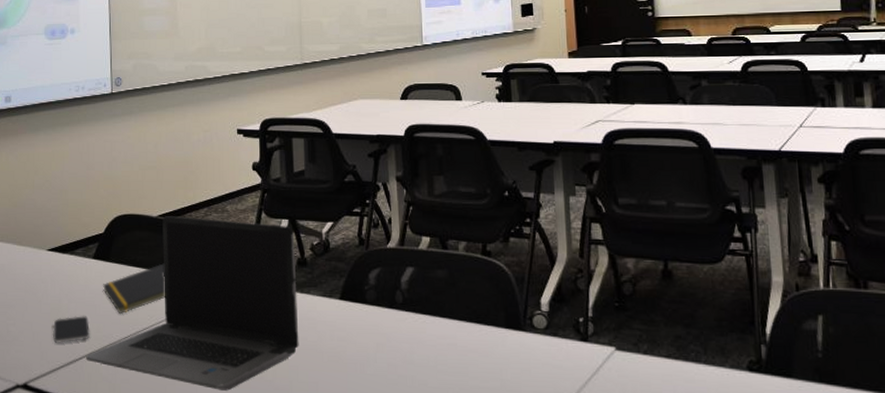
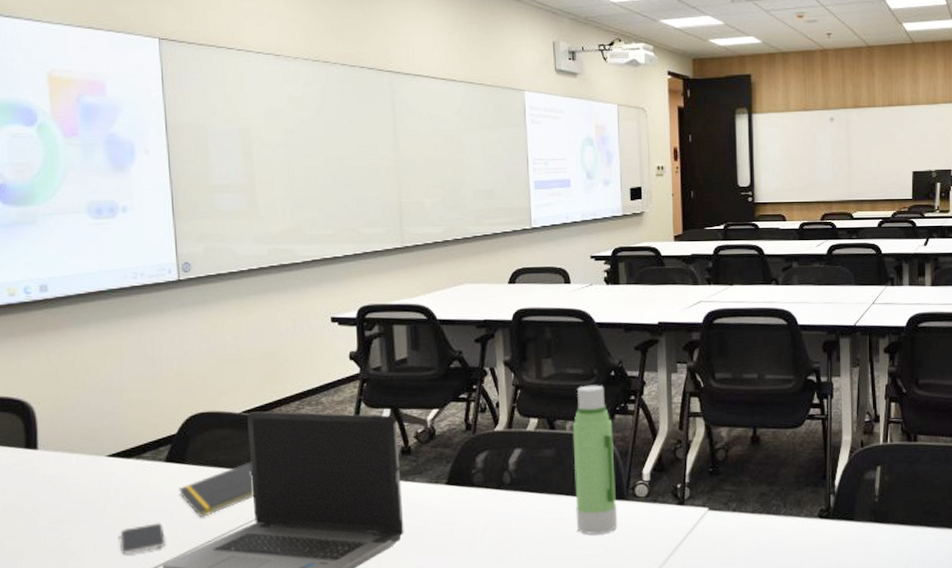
water bottle: none [465,205,515,365] -> present [572,385,618,534]

